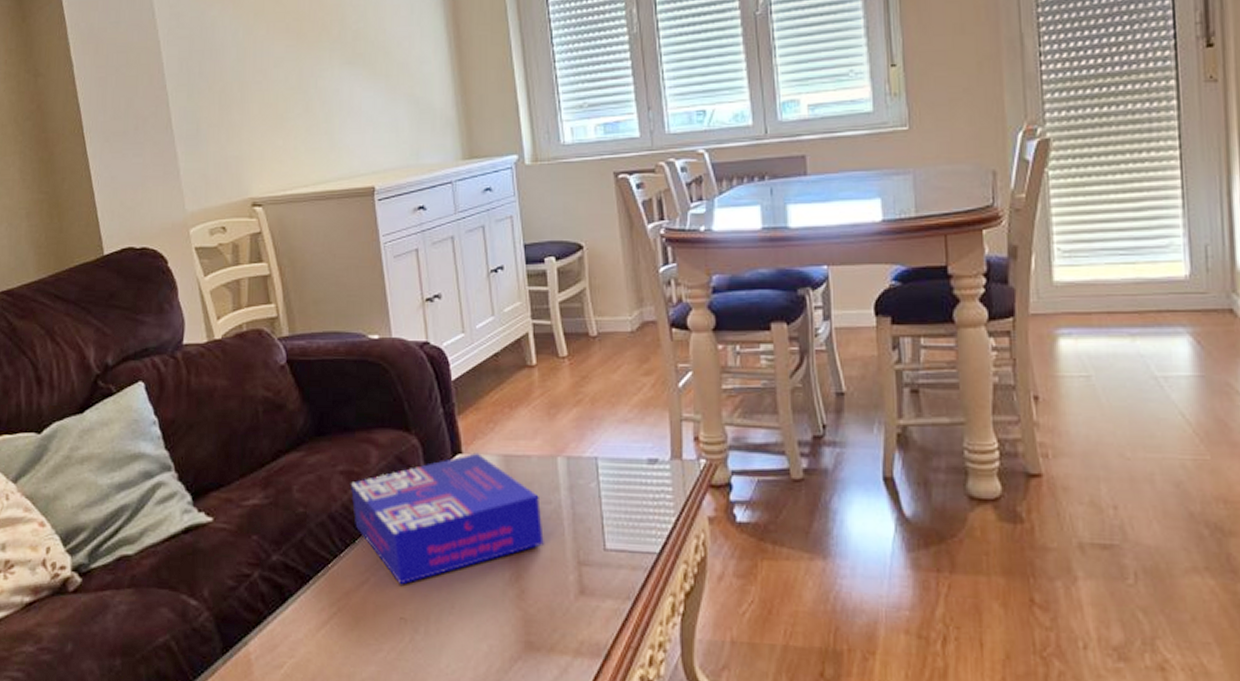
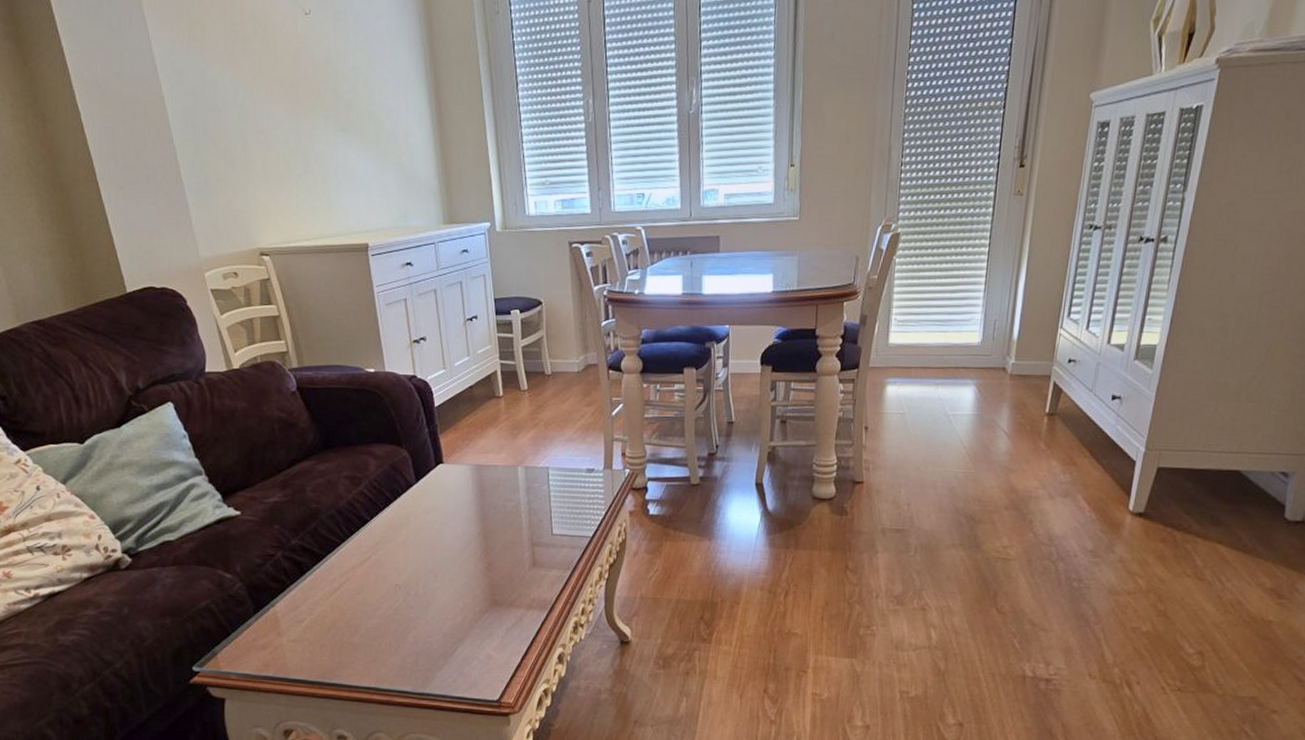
board game: present [351,452,544,585] -> none [354,463,506,561]

